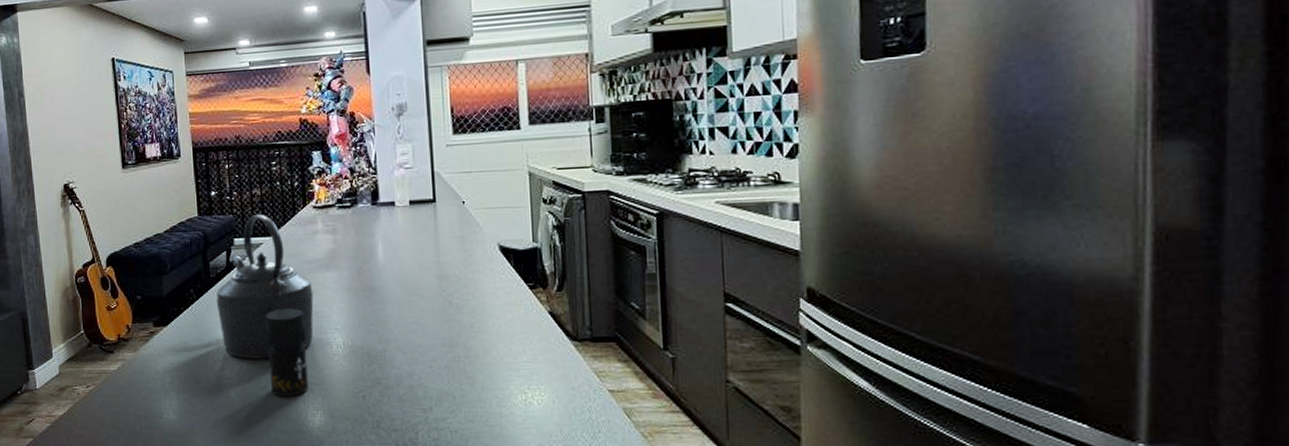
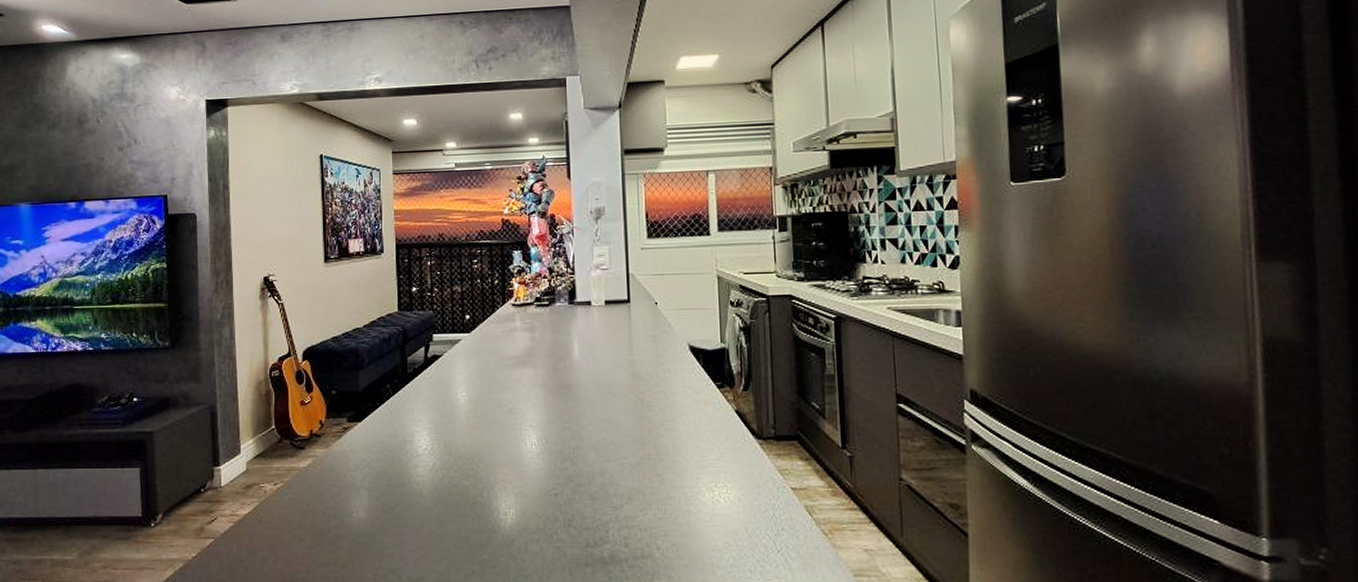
kettle: present [216,215,314,359] -> none [412,311,510,456]
jar: present [265,308,309,397] -> none [461,404,502,494]

